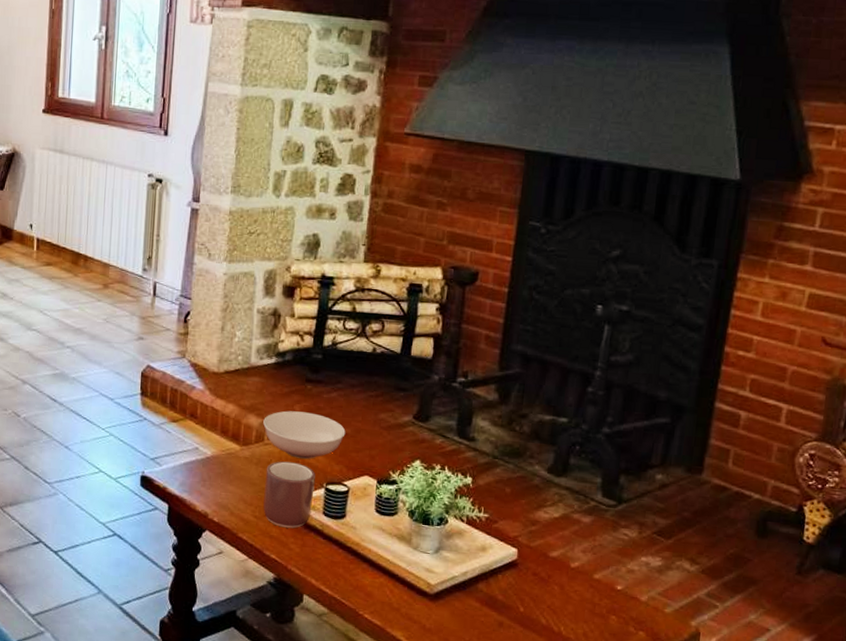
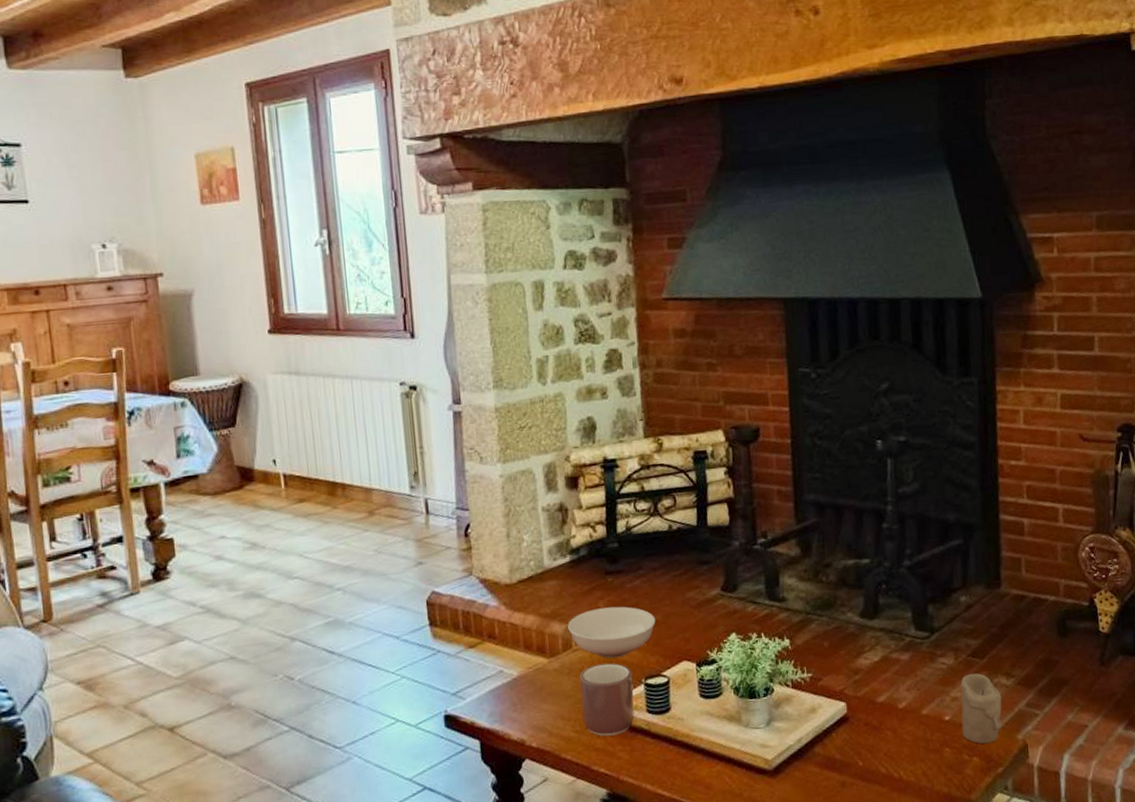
candle: none [632,550,682,622] -> present [961,673,1002,744]

